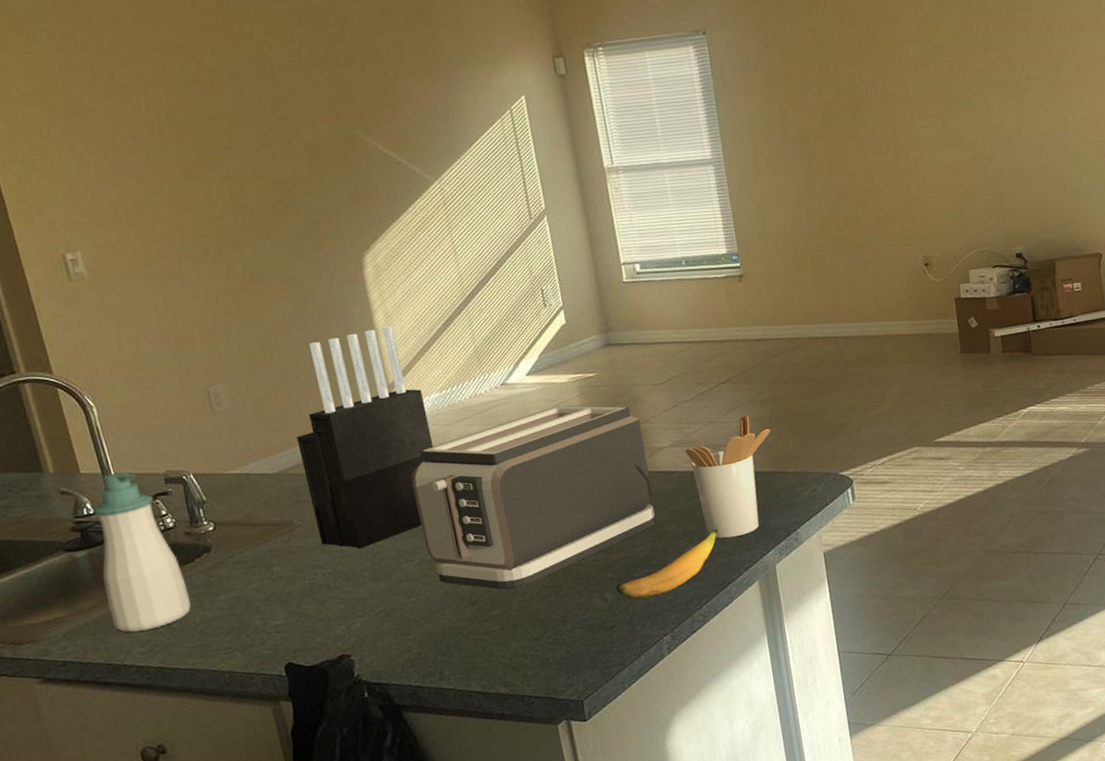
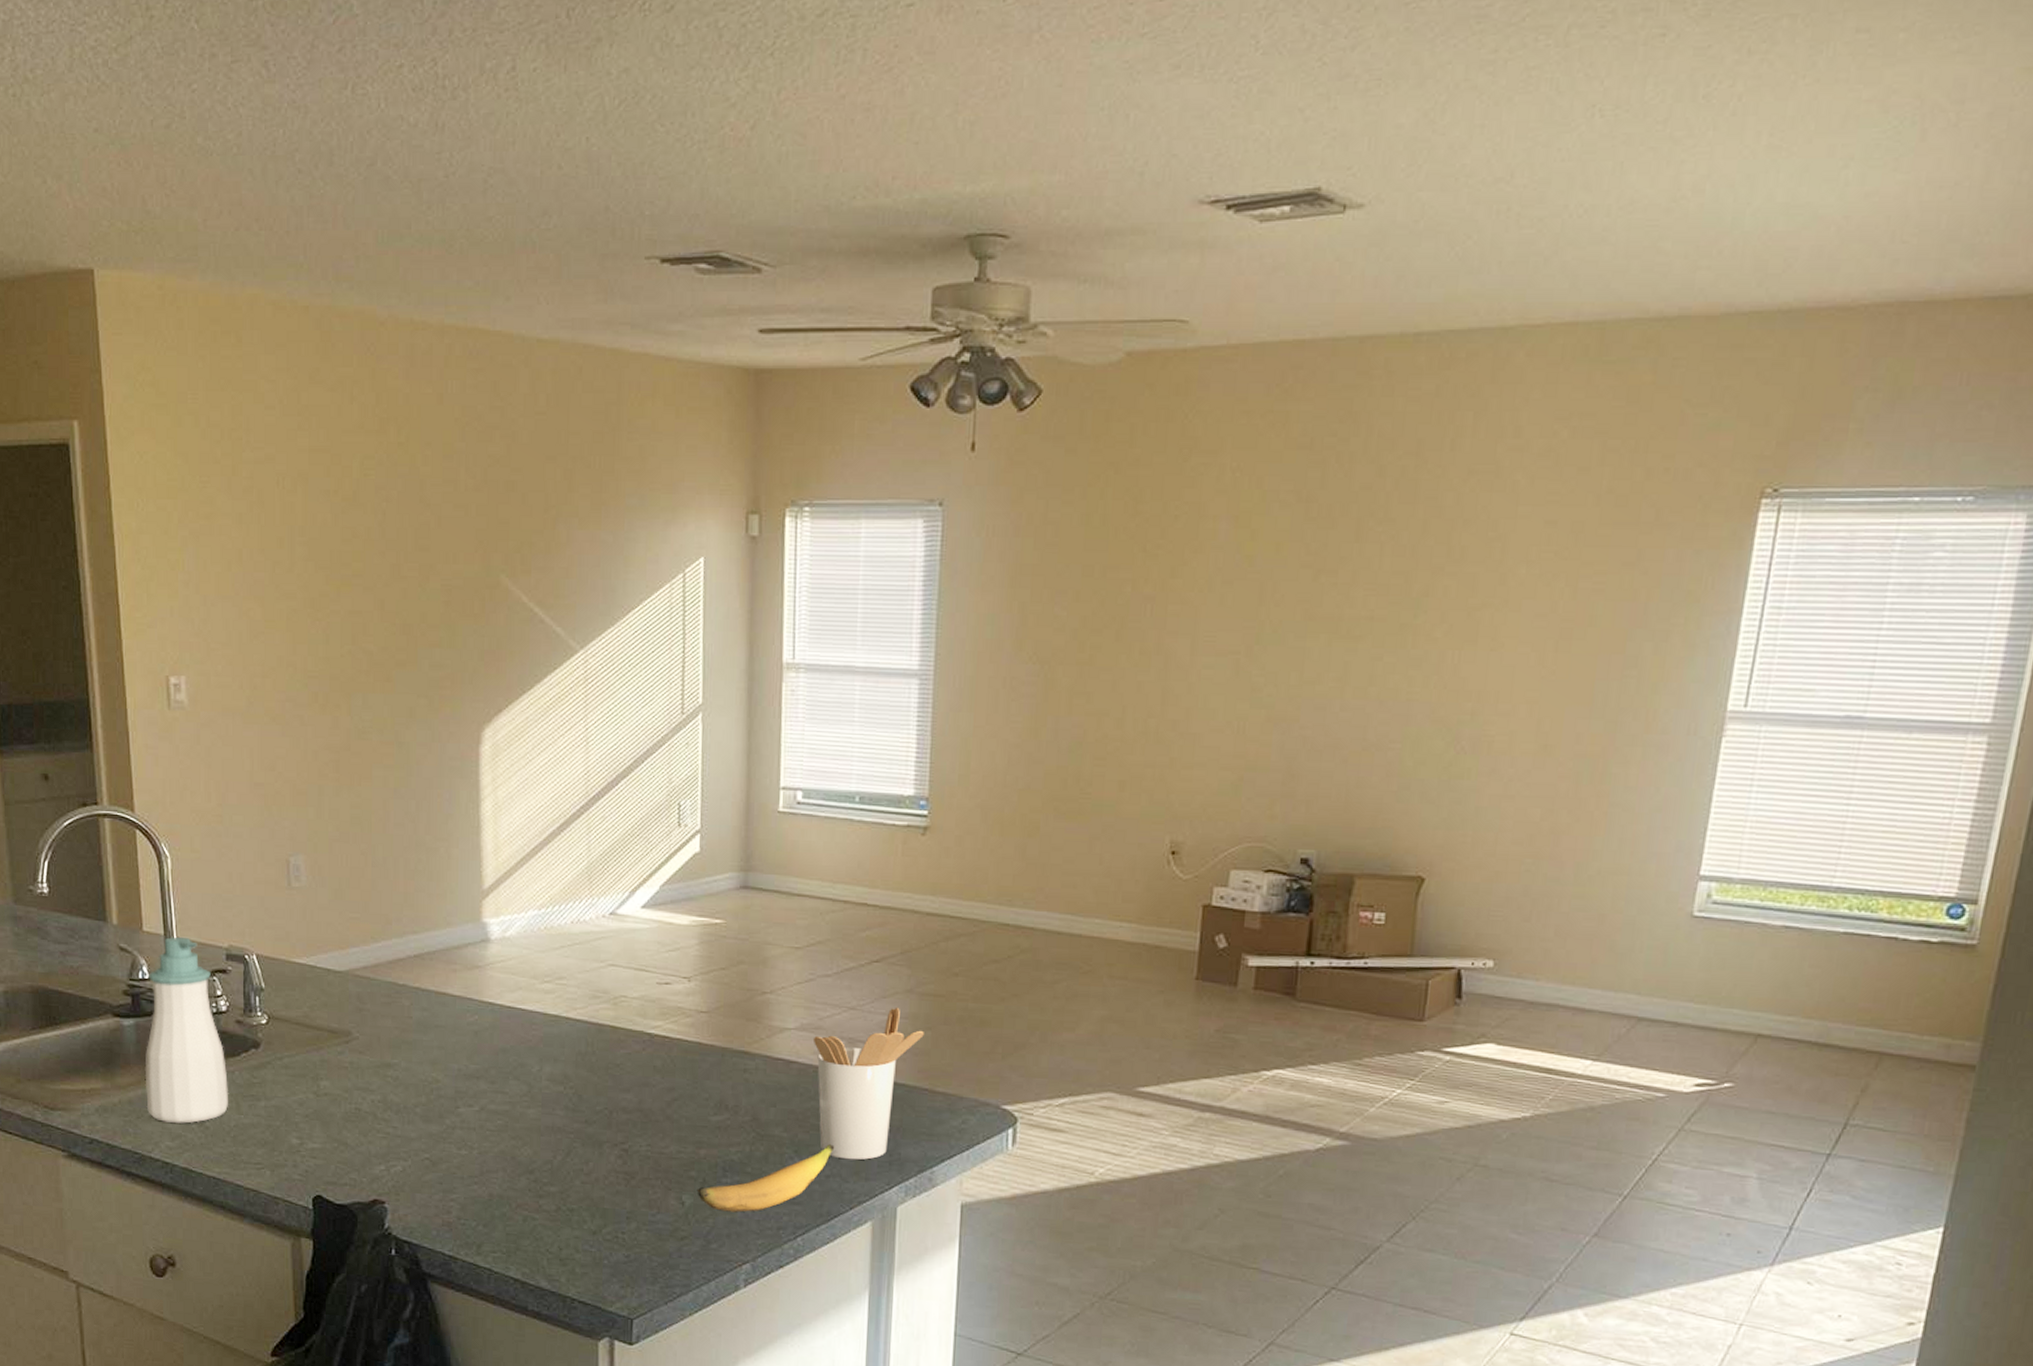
knife block: present [296,326,434,549] -> none [372,819,520,1080]
toaster: present [411,405,656,590] -> none [487,952,766,1166]

